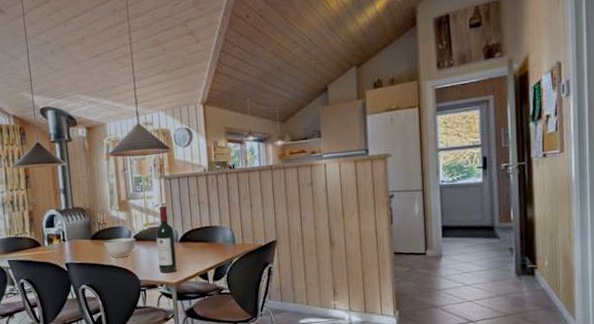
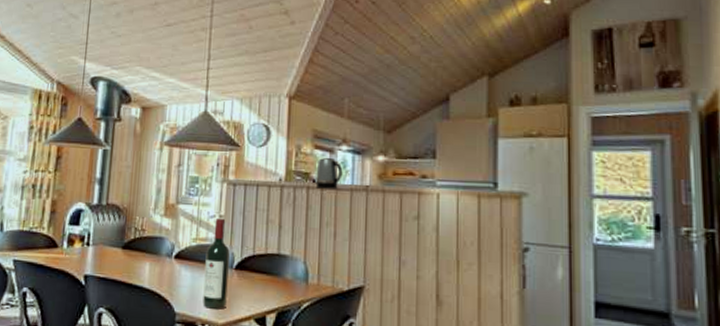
bowl: present [103,237,136,258] -> none [137,251,180,279]
kettle: none [231,147,252,173] -> present [315,157,343,190]

